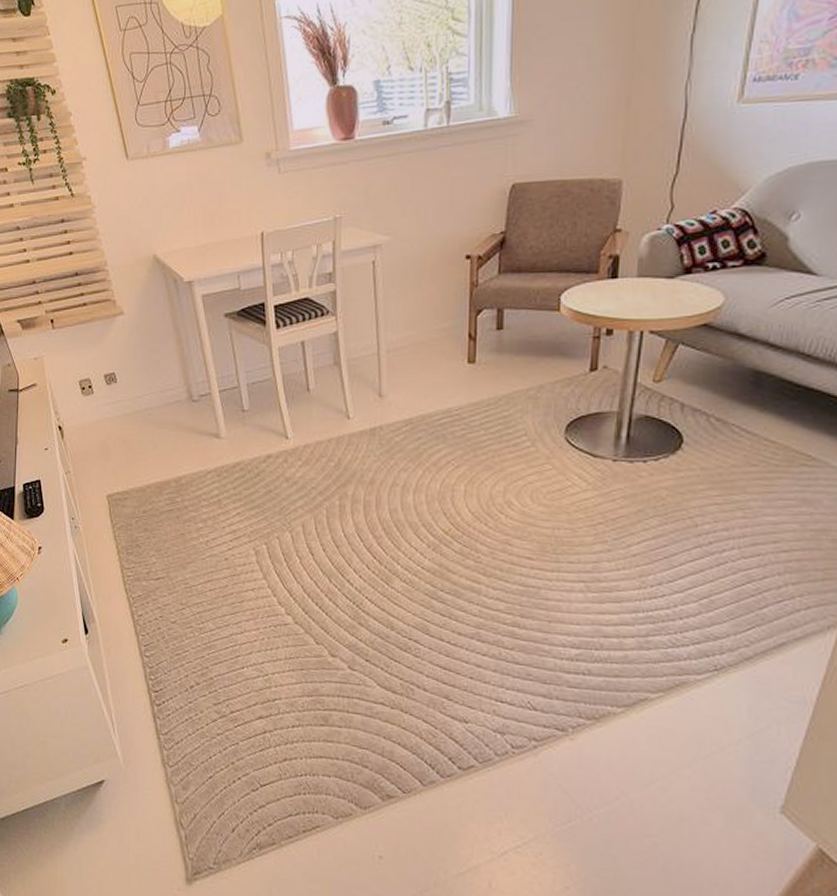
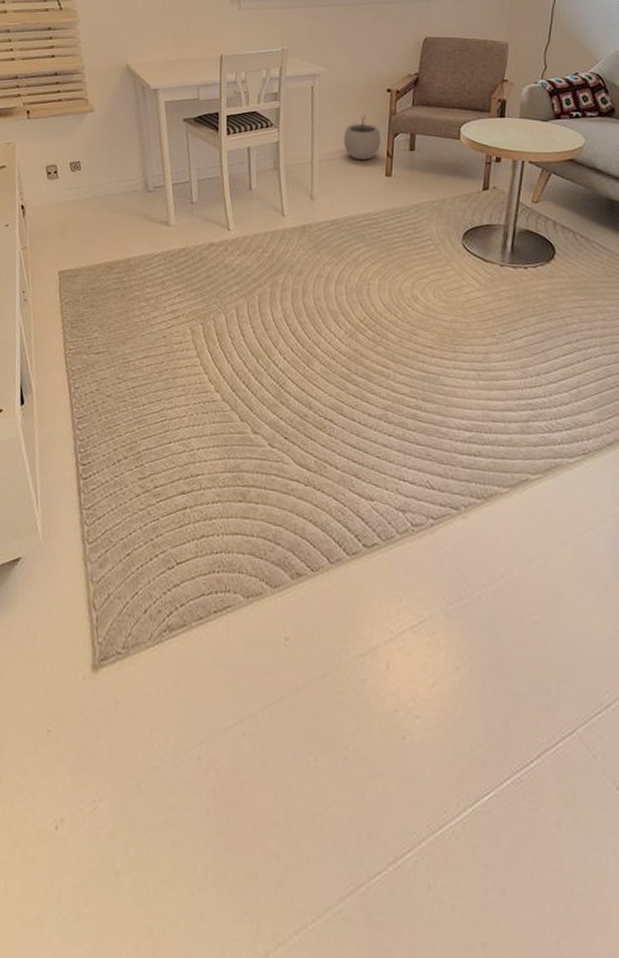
plant pot: none [414,289,461,345] -> present [343,114,381,160]

